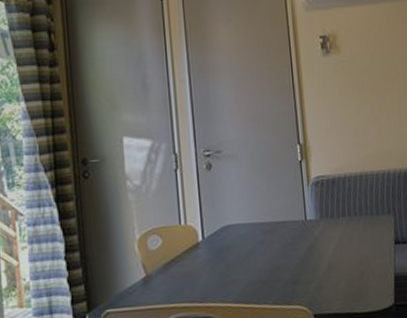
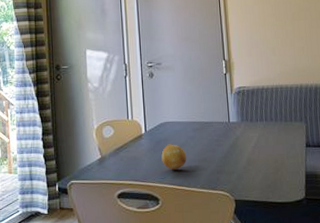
fruit: none [224,252,256,285] -> present [161,144,187,170]

